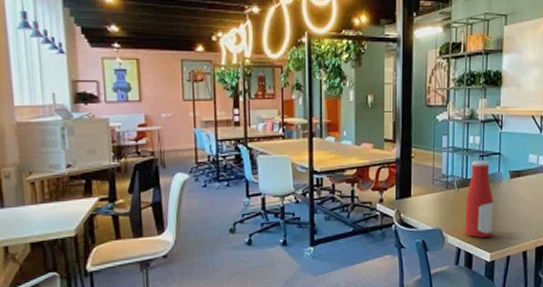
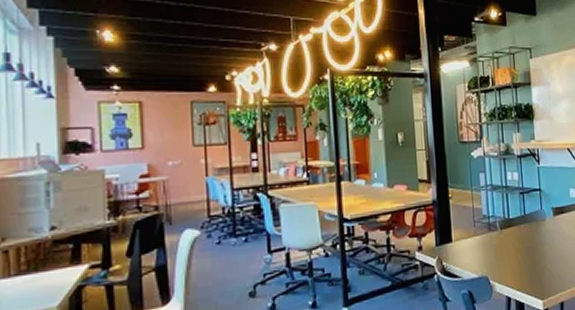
bottle: present [465,161,494,238] -> none [510,198,543,284]

